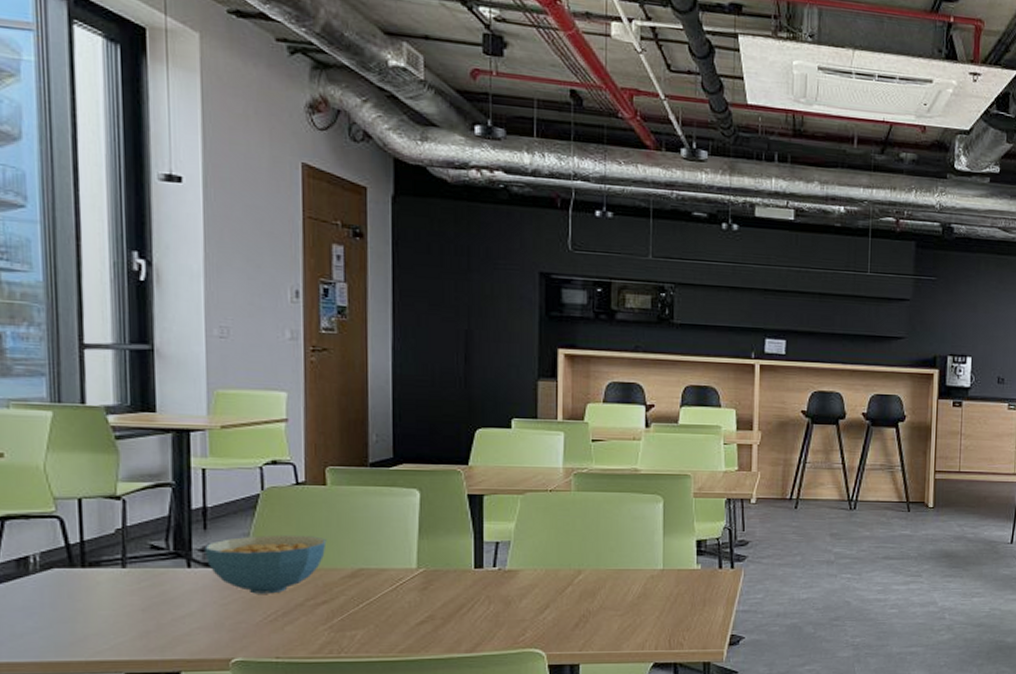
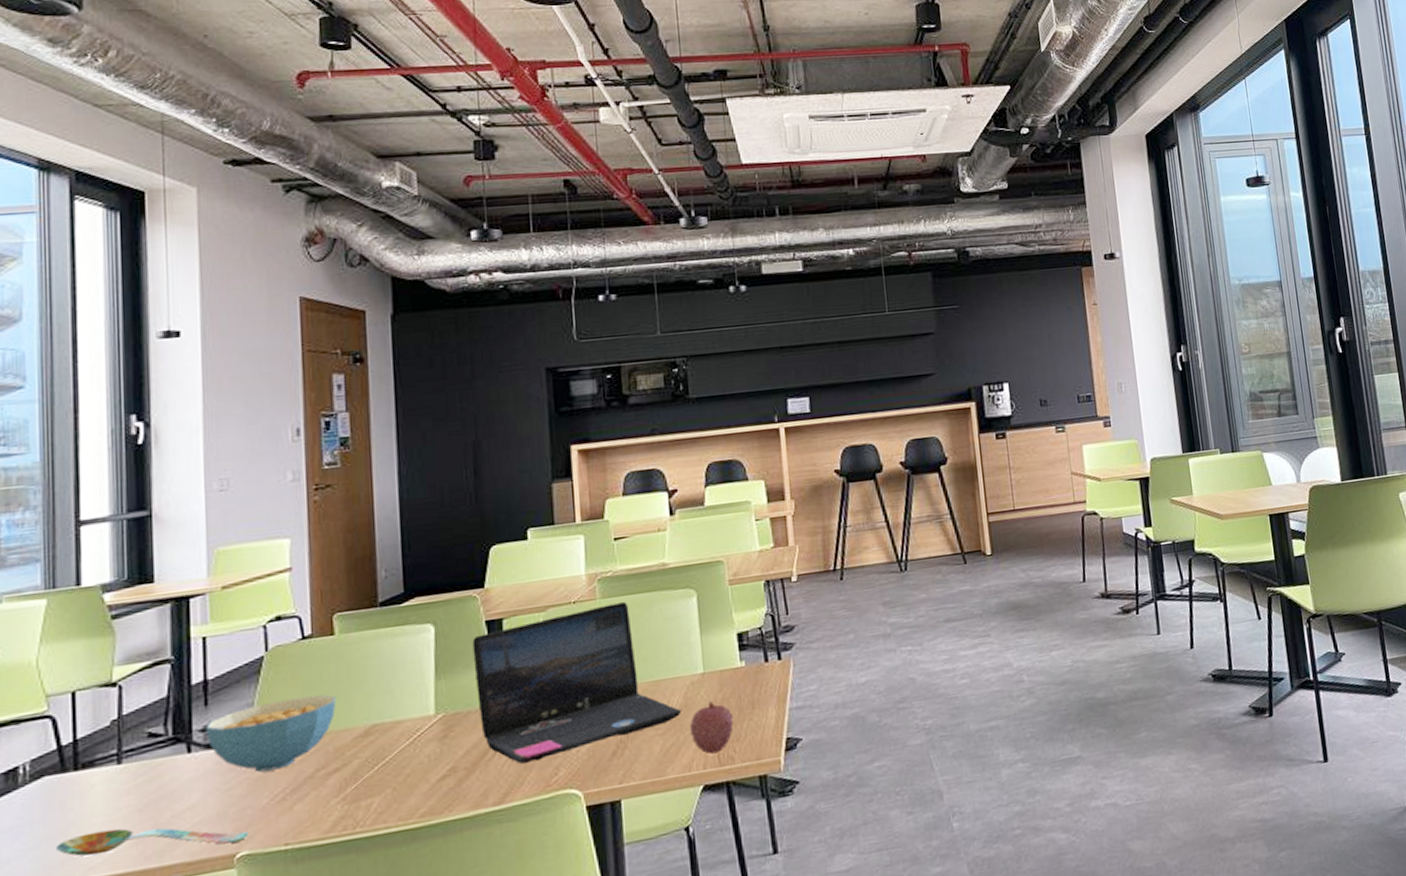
spoon: none [65,622,243,649] -> present [55,828,248,857]
laptop: none [454,497,640,621] -> present [472,602,682,764]
fruit: none [646,594,686,638] -> present [689,700,734,755]

